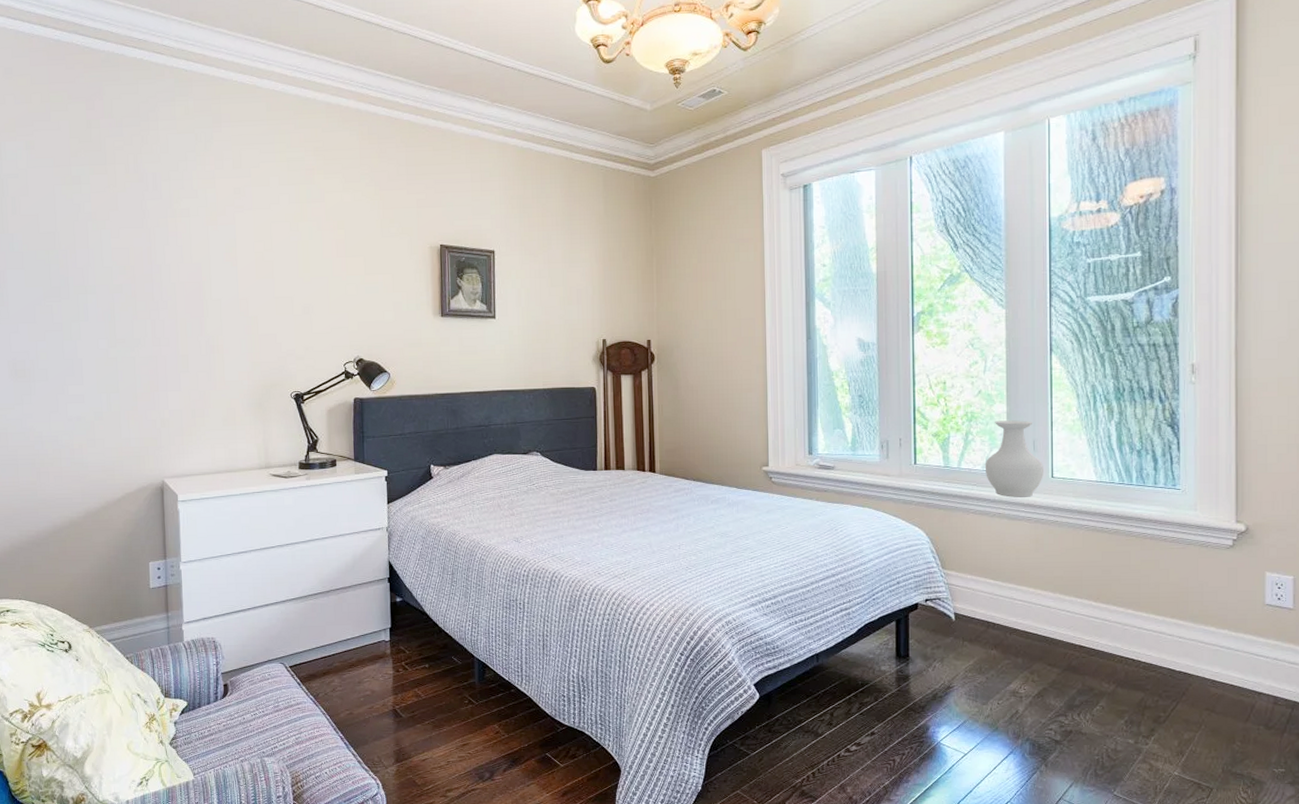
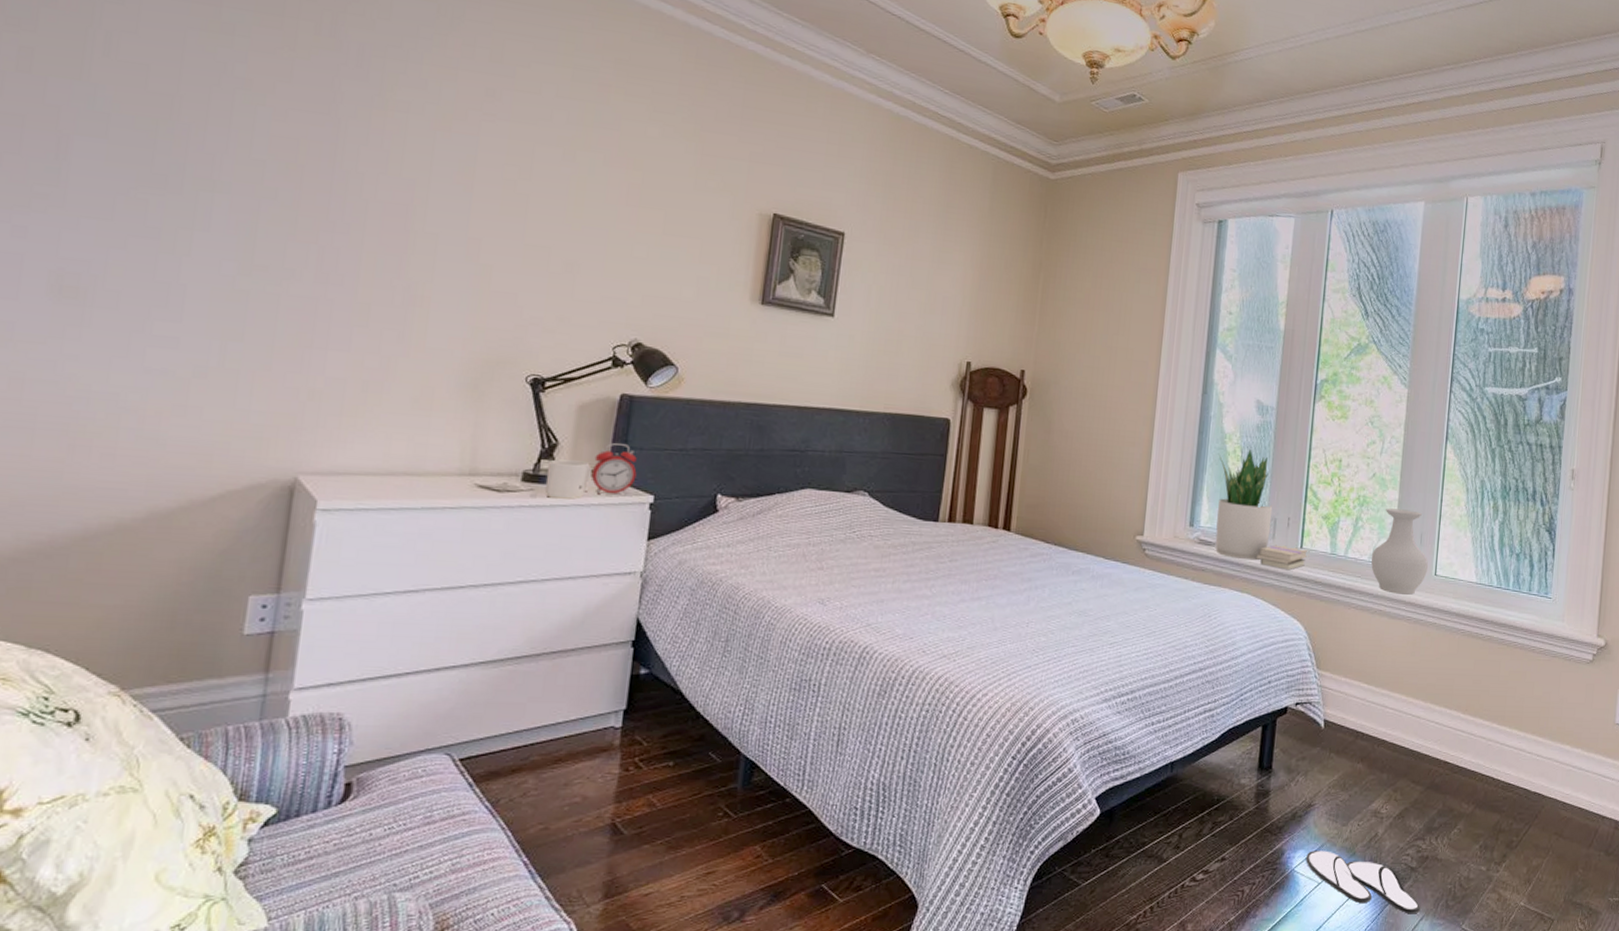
mug: none [313,450,343,480] -> present [545,459,592,500]
alarm clock: none [343,435,373,473] -> present [591,443,637,494]
planter: none [827,382,884,479] -> present [1215,449,1273,561]
books: none [873,463,924,485] -> present [1256,544,1310,571]
slippers: none [951,726,1069,782] -> present [1306,850,1421,914]

